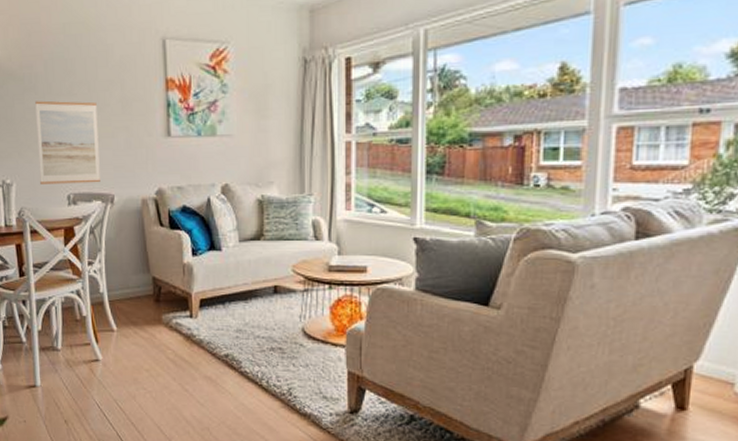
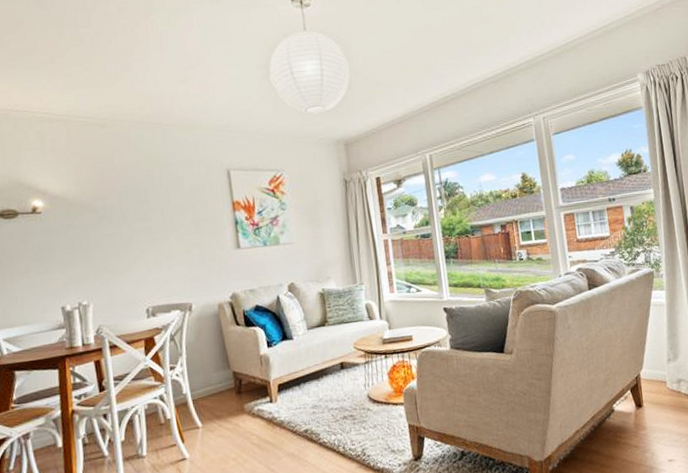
wall art: present [35,100,100,184] -> none [110,225,178,302]

